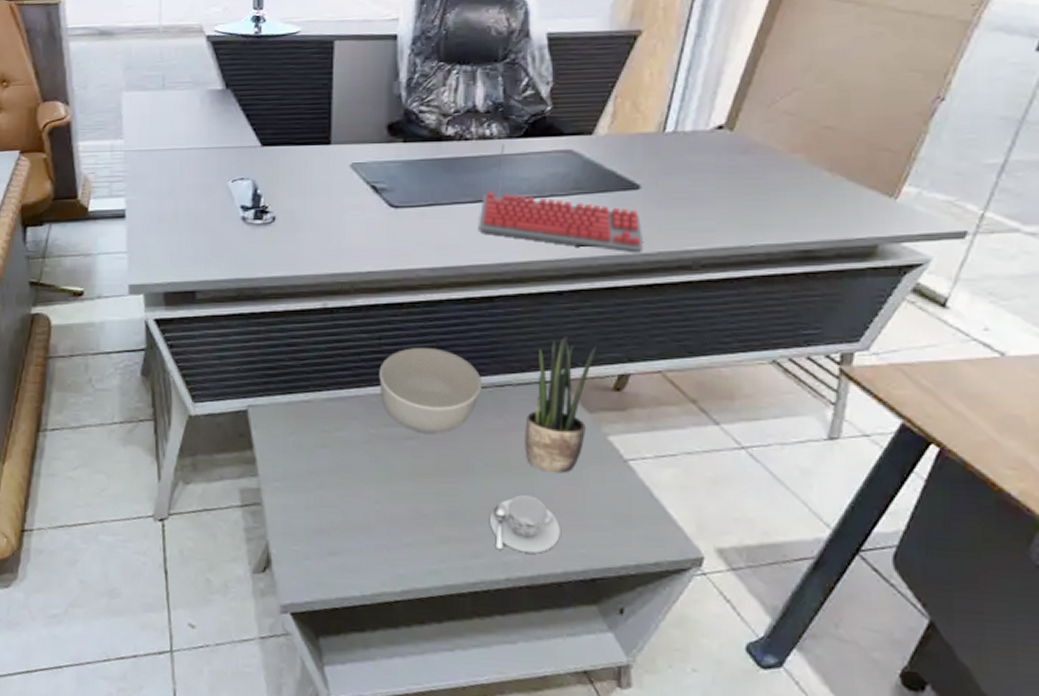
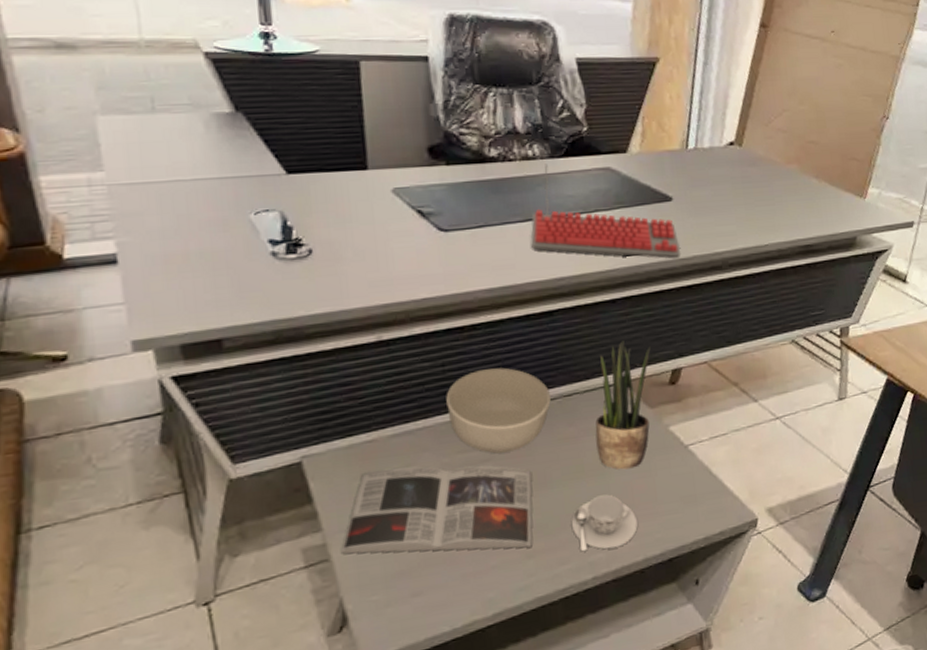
magazine: none [271,429,453,533] -> present [340,466,533,554]

